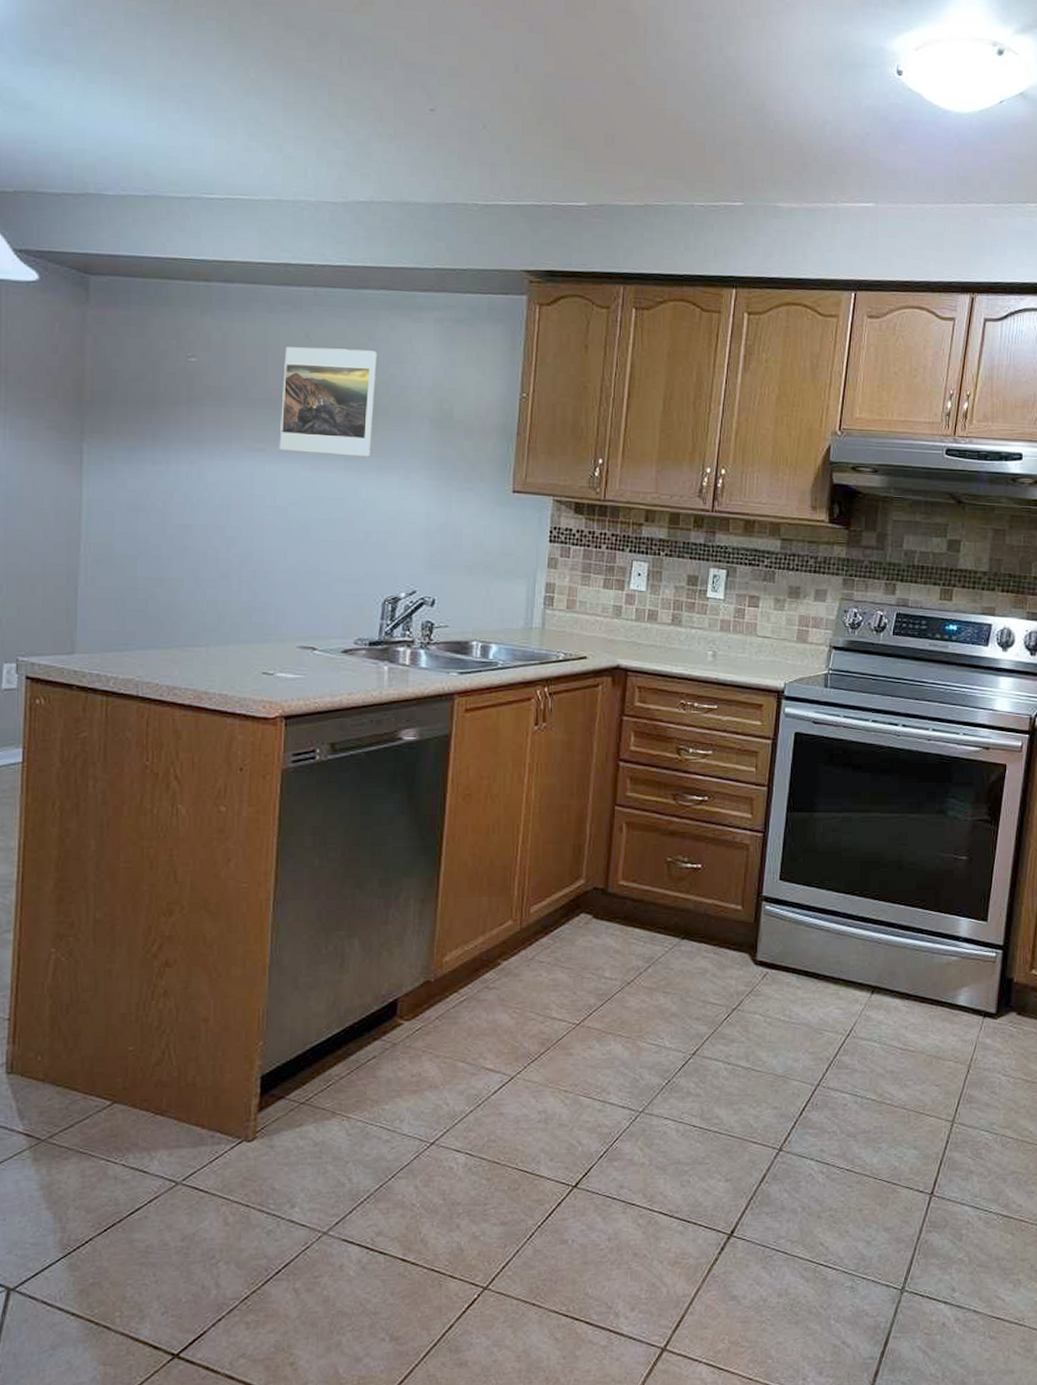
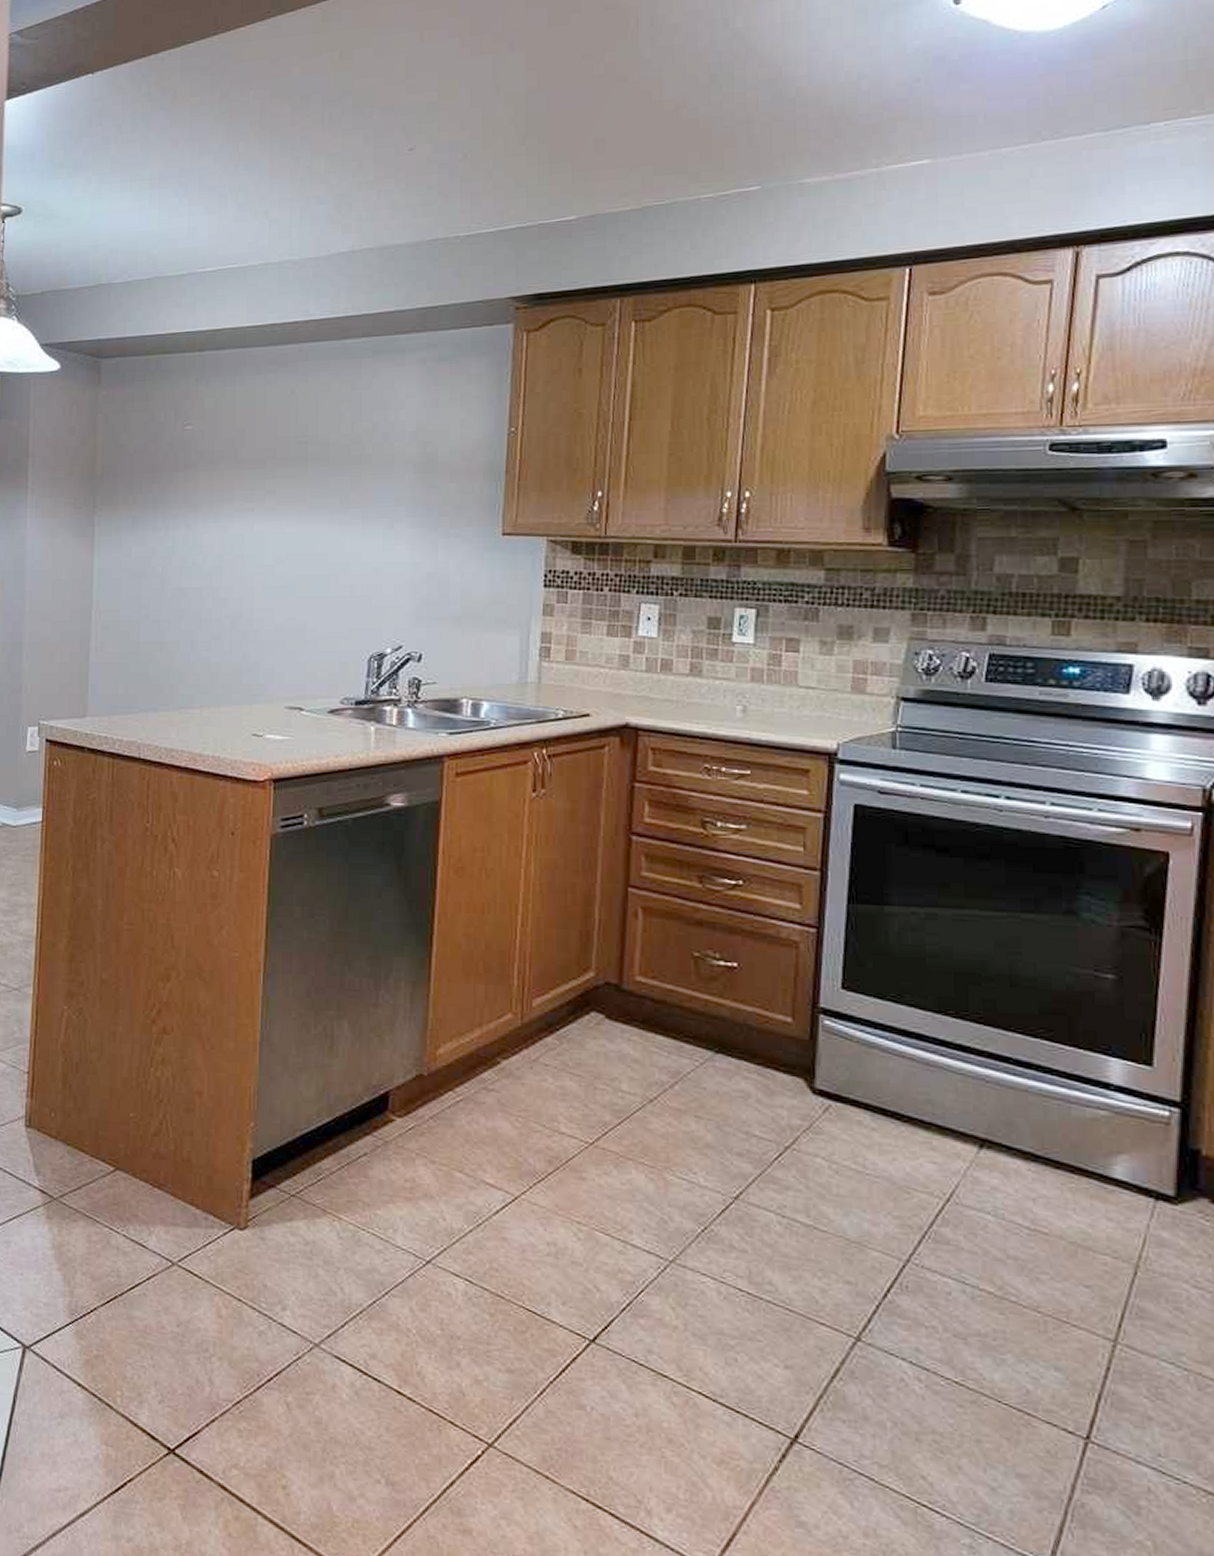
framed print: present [279,347,377,457] -> none [267,400,360,510]

